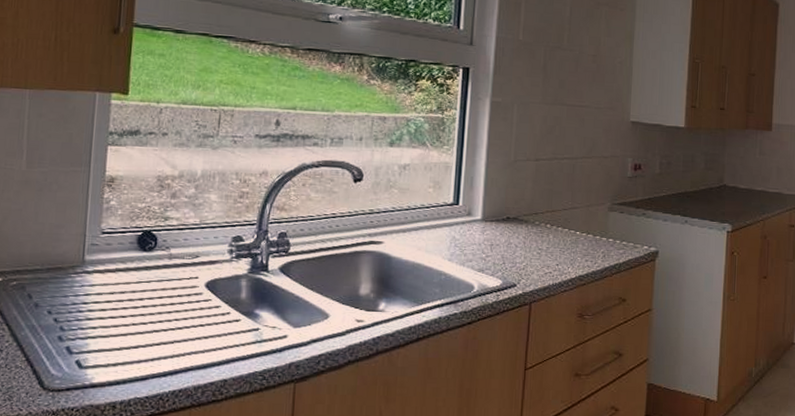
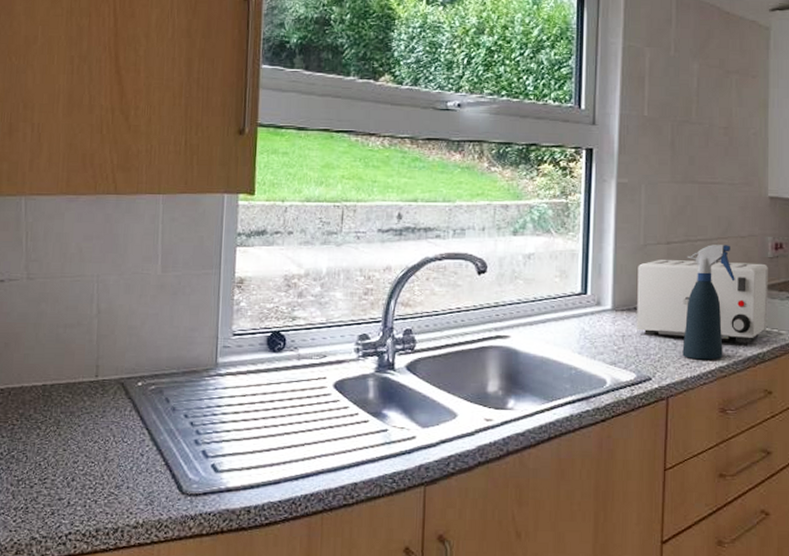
toaster: none [504,174,627,255] -> present [637,259,768,343]
spray bottle: none [546,163,597,269] -> present [682,245,735,360]

